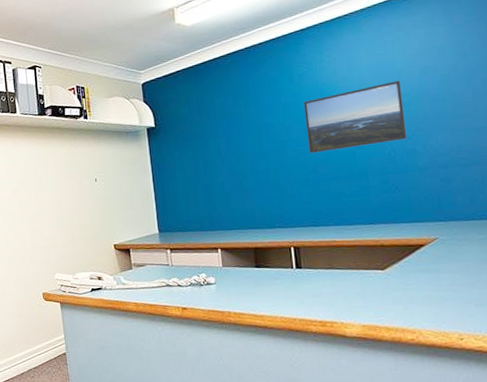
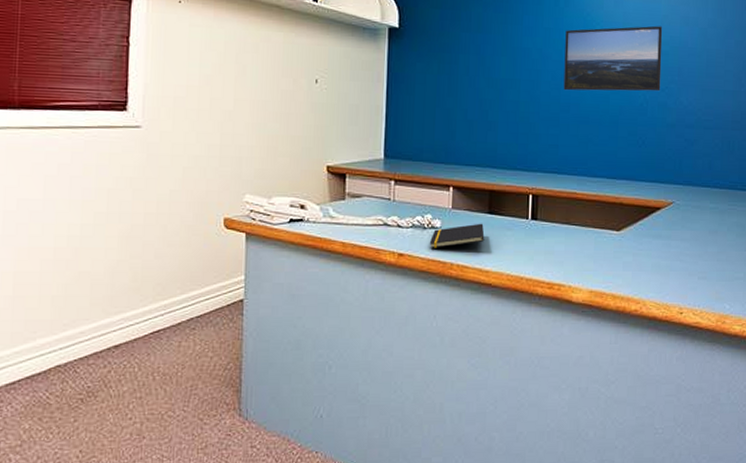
notepad: none [207,276,256,301] -> present [429,223,485,248]

